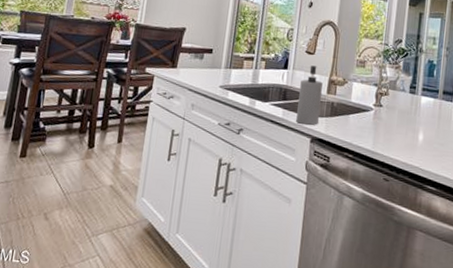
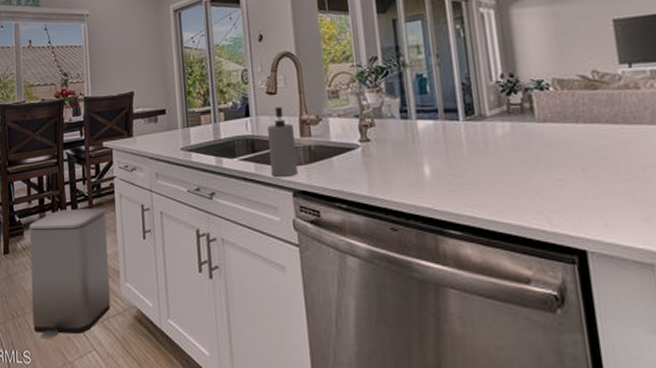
pedal bin: none [38,123,136,242] -> present [29,207,111,339]

